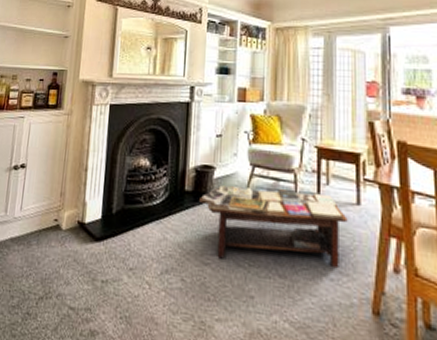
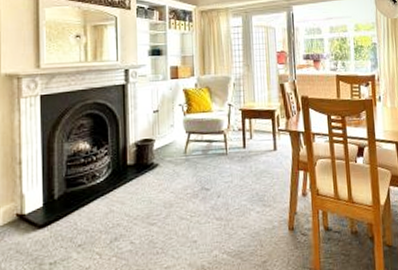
coffee table: present [200,185,348,267] -> none [142,146,268,217]

